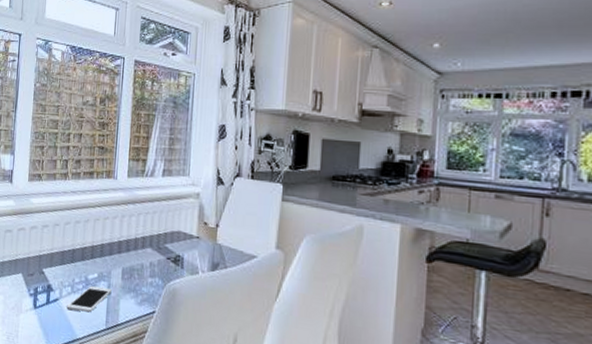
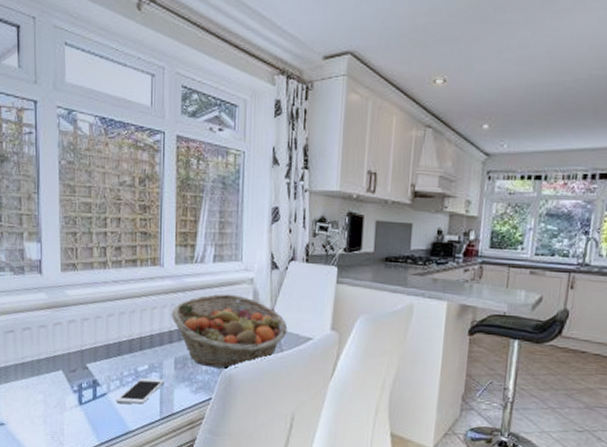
fruit basket: none [121,207,232,283] -> present [171,293,288,369]

